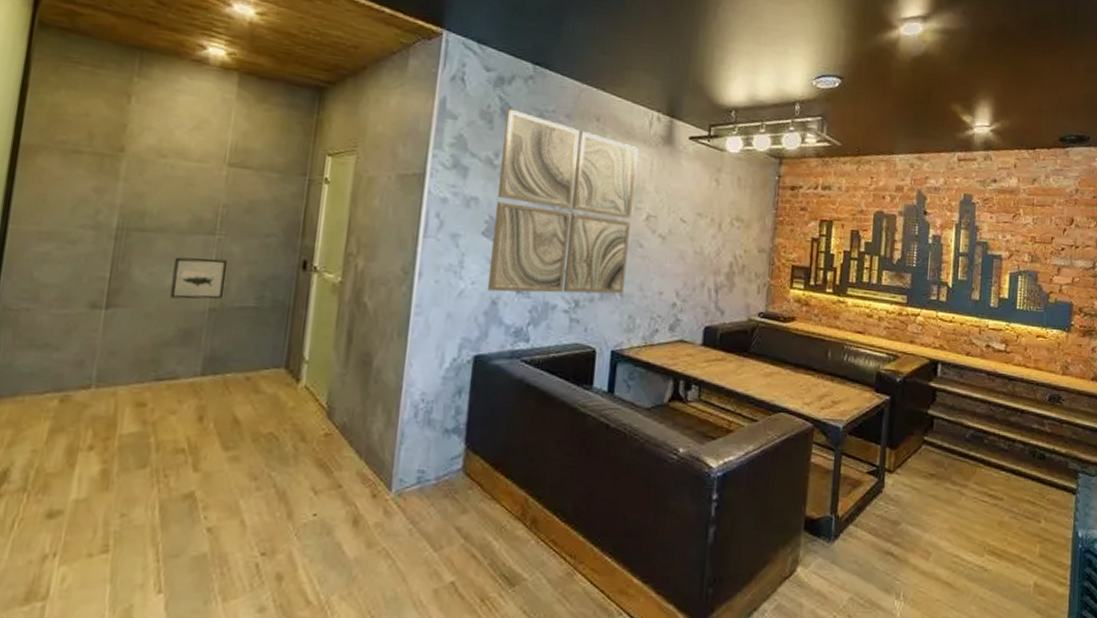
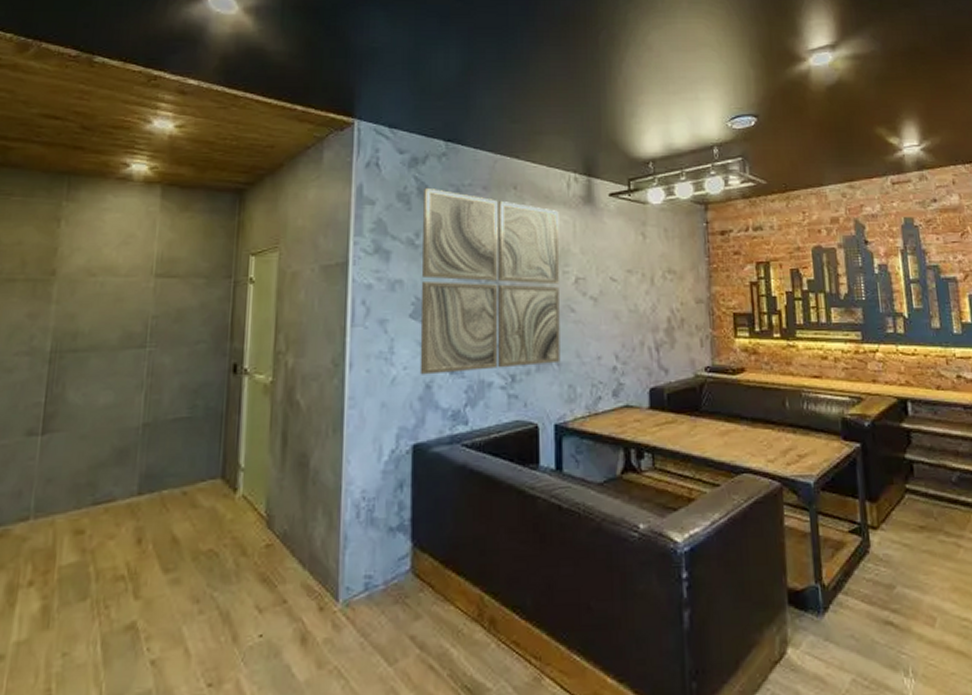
wall art: present [170,257,227,299] -> none [104,371,158,417]

